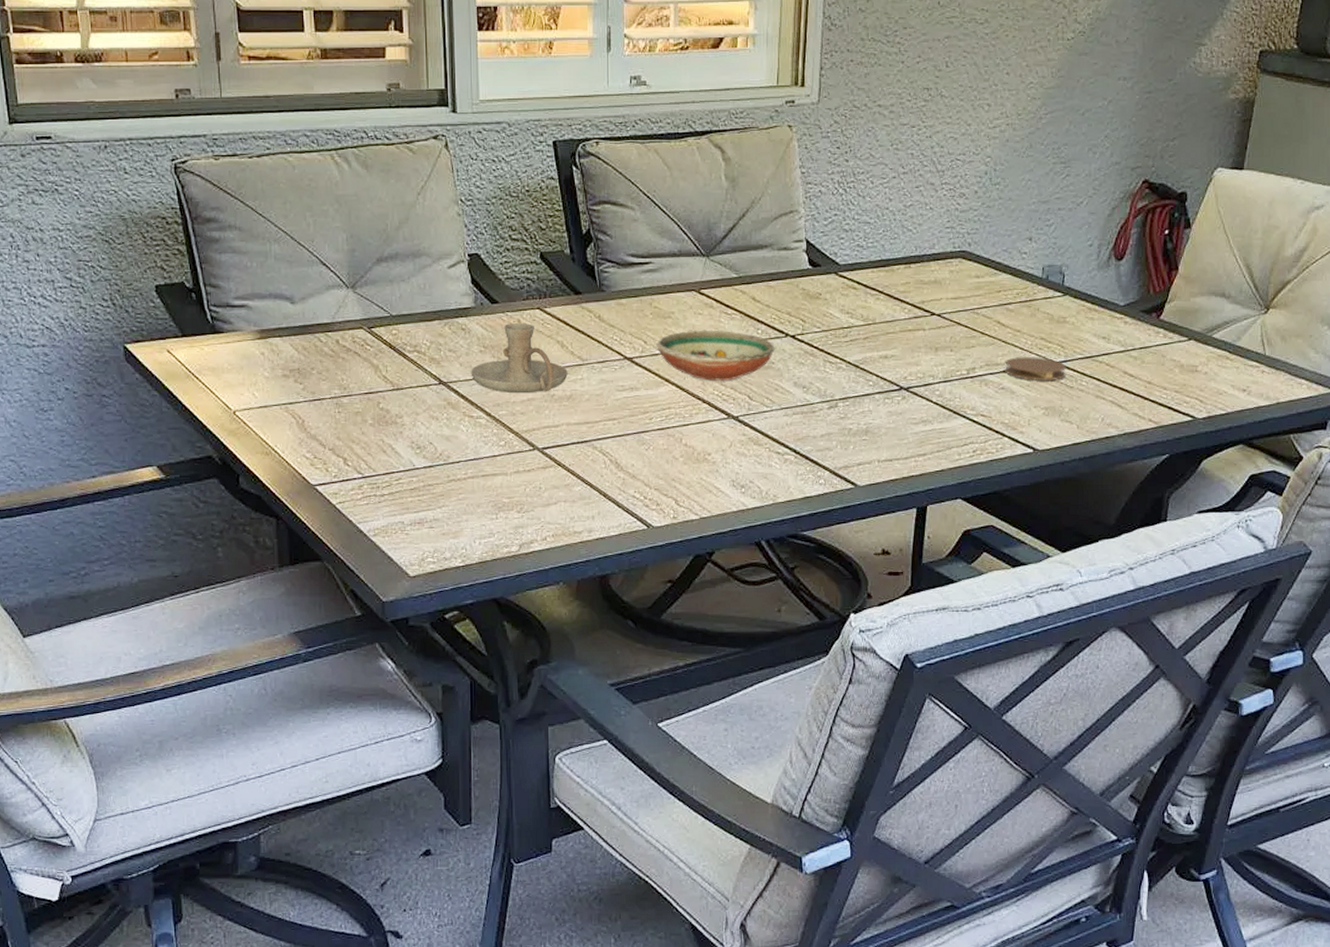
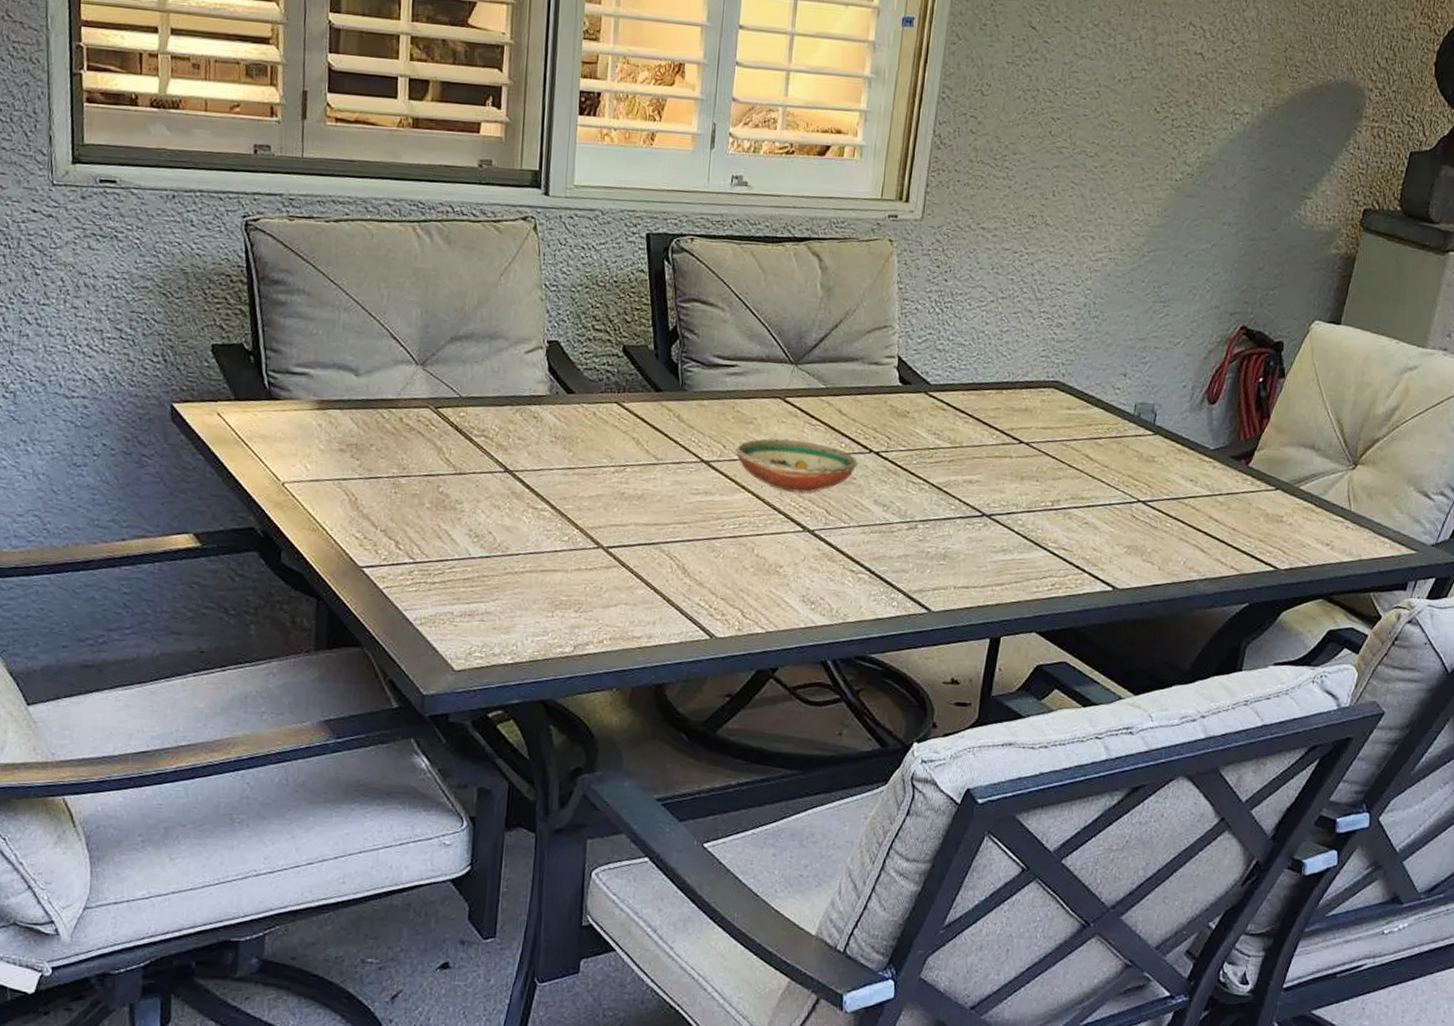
candle holder: present [471,323,568,394] -> none [539,415,641,490]
coaster: present [1005,356,1066,382] -> none [1090,492,1152,520]

